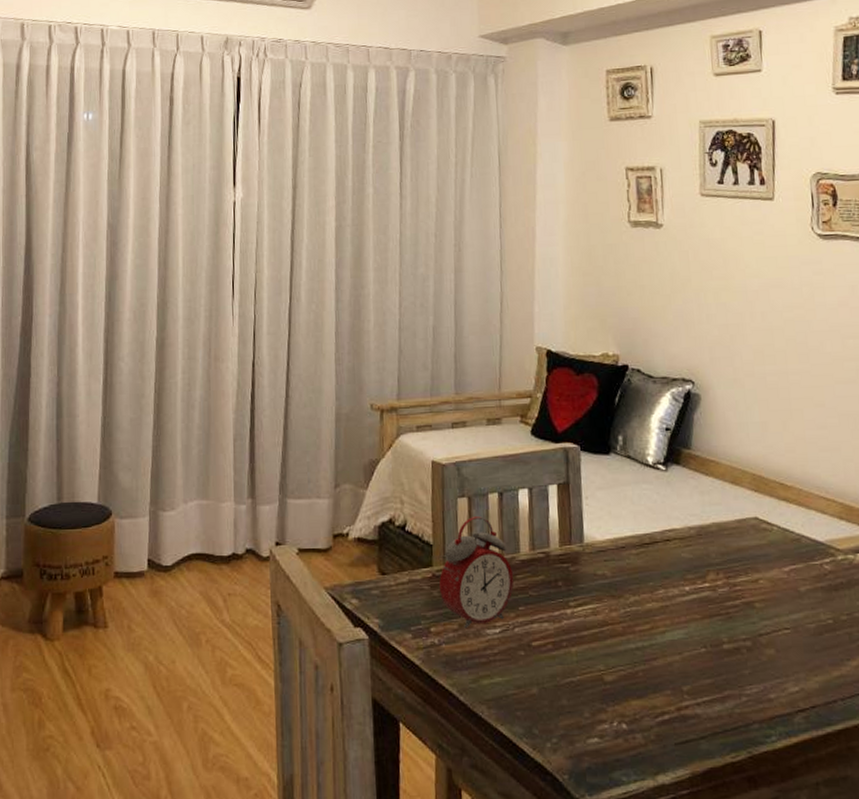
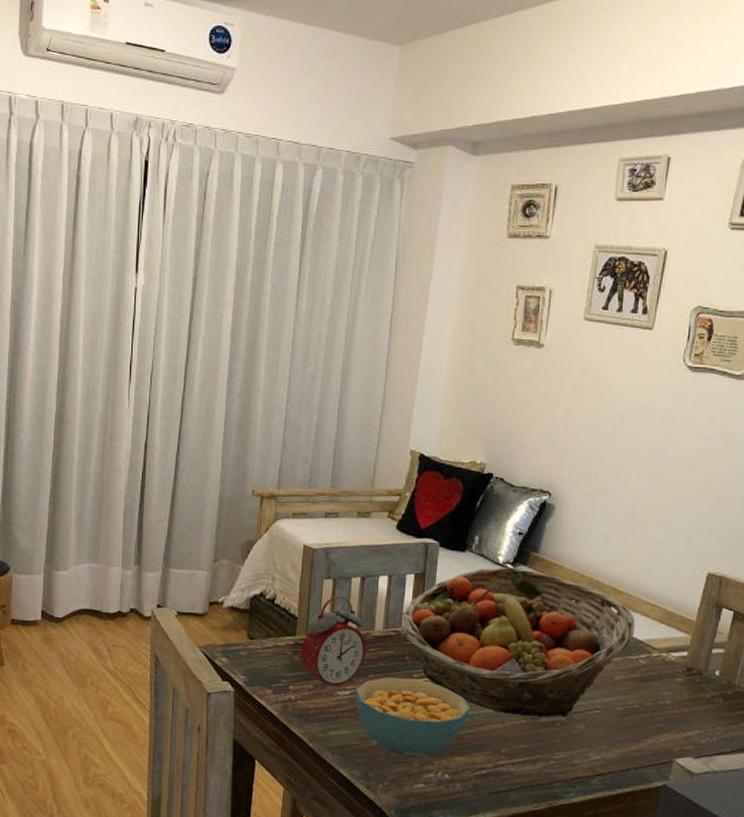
cereal bowl: none [506,608,641,706] -> present [355,677,471,758]
fruit basket: none [549,468,813,644] -> present [402,567,635,718]

